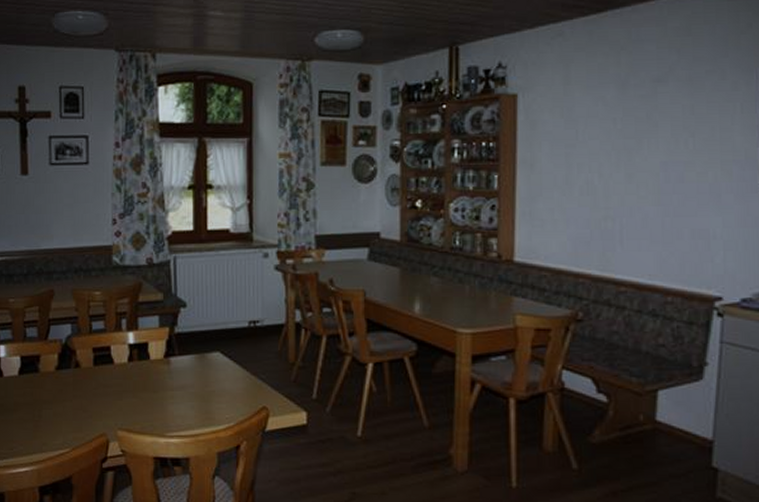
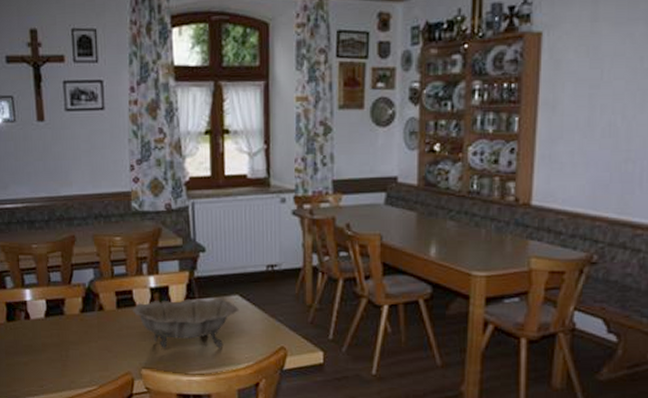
decorative bowl: none [110,355,220,408] -> present [133,298,239,348]

